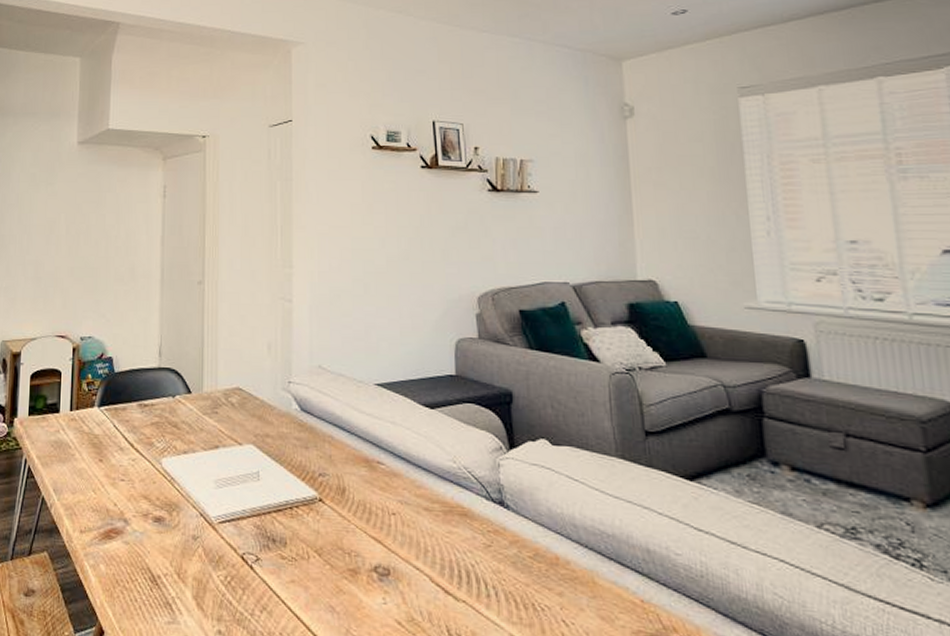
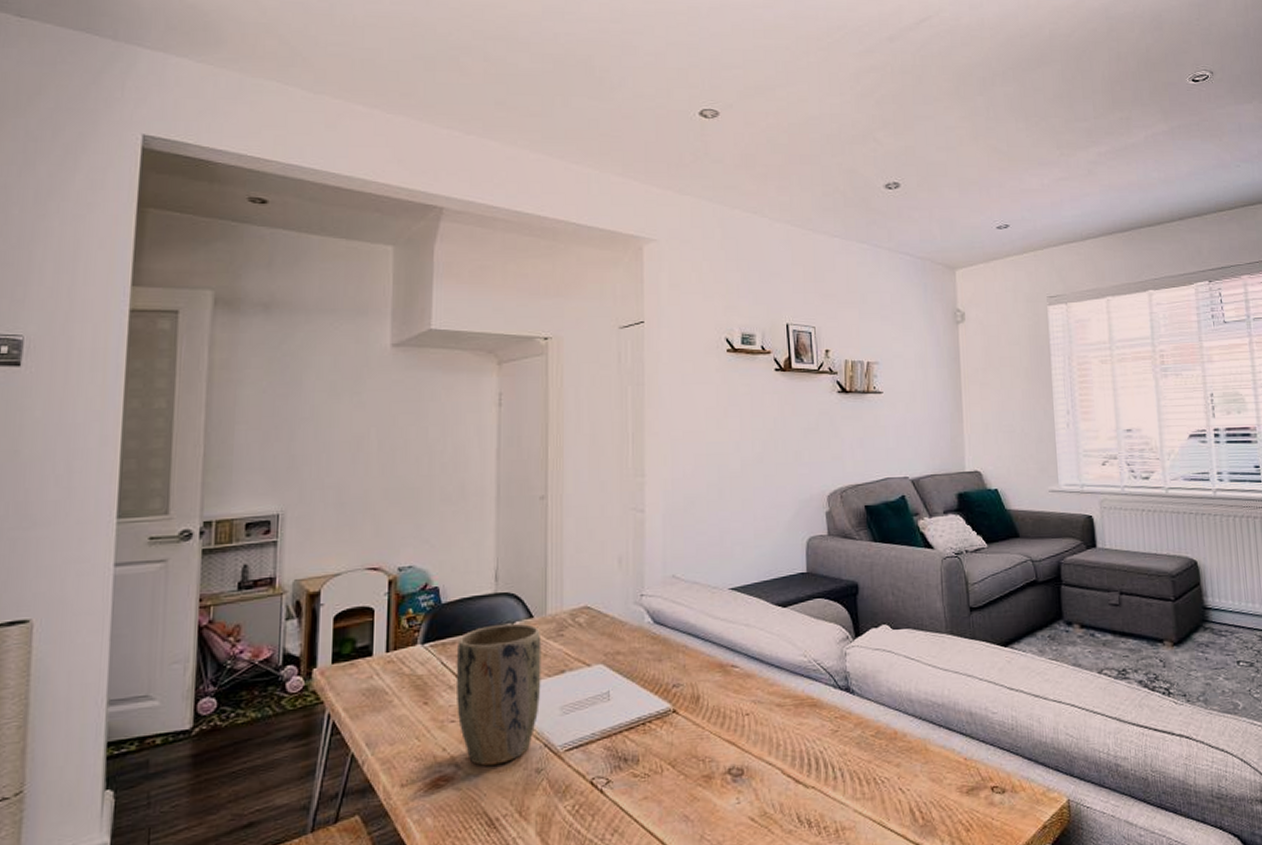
plant pot: none [125,396,198,526] -> present [455,623,542,766]

